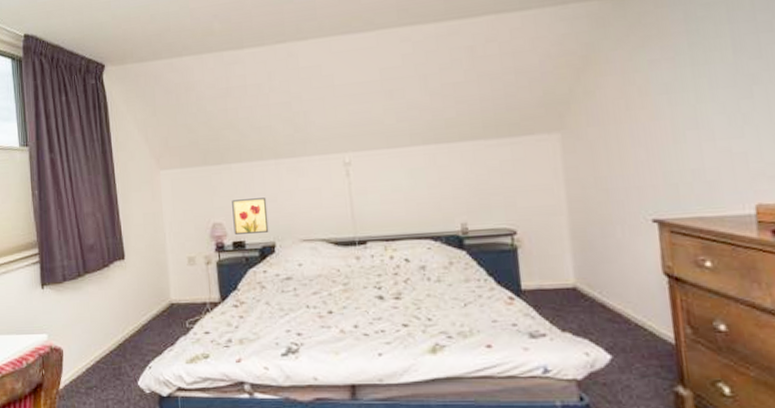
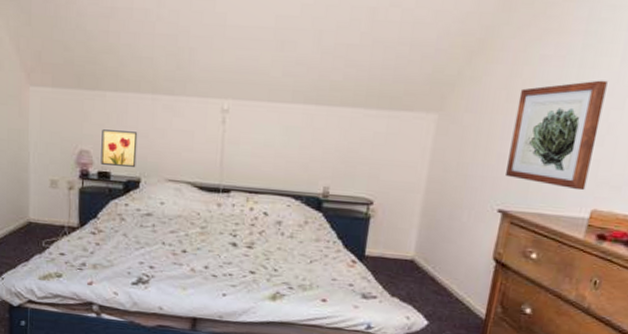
wall art: none [638,73,741,187] -> present [506,80,608,191]

